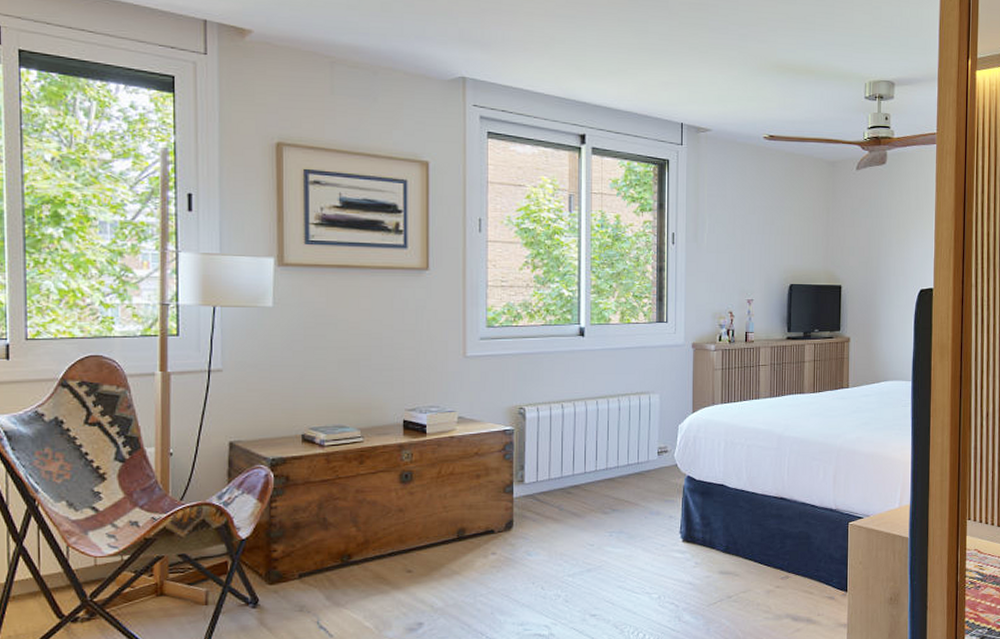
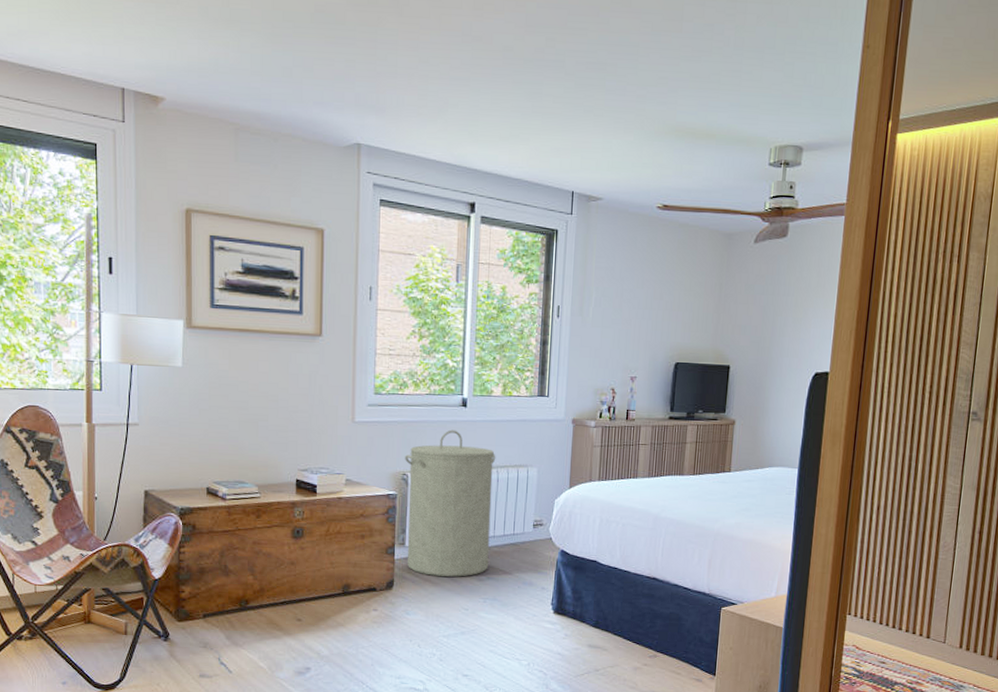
laundry hamper: none [521,360,617,512] -> present [405,429,496,577]

